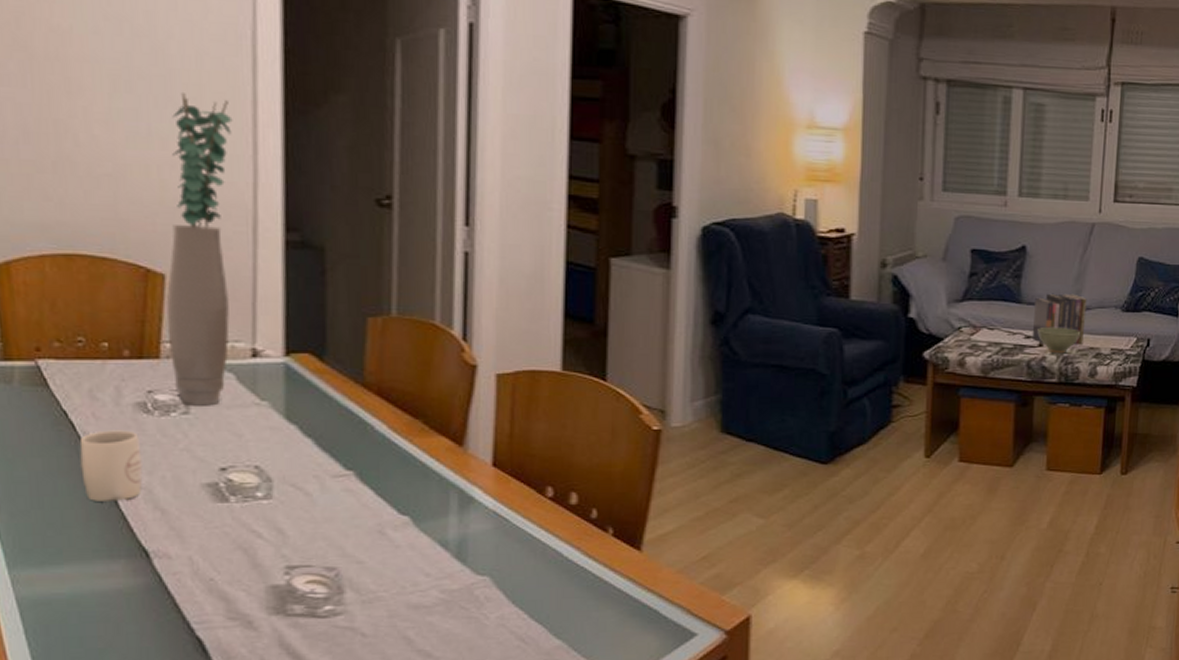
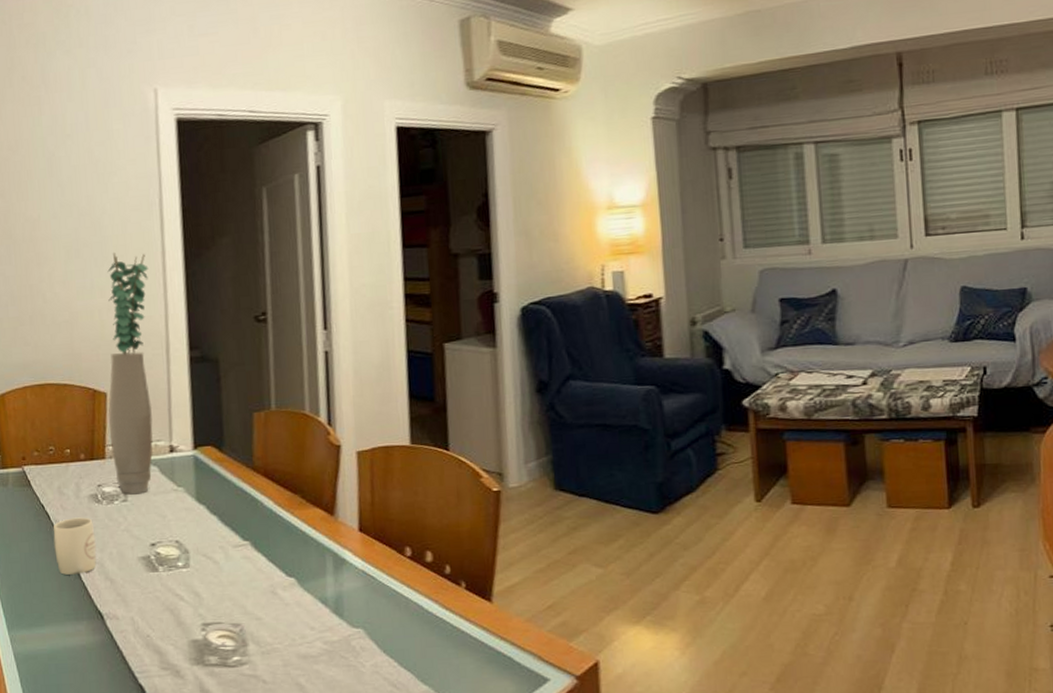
books: present [1031,293,1087,346] -> none [852,330,911,383]
bowl: present [1037,326,1081,354] -> none [859,363,907,391]

